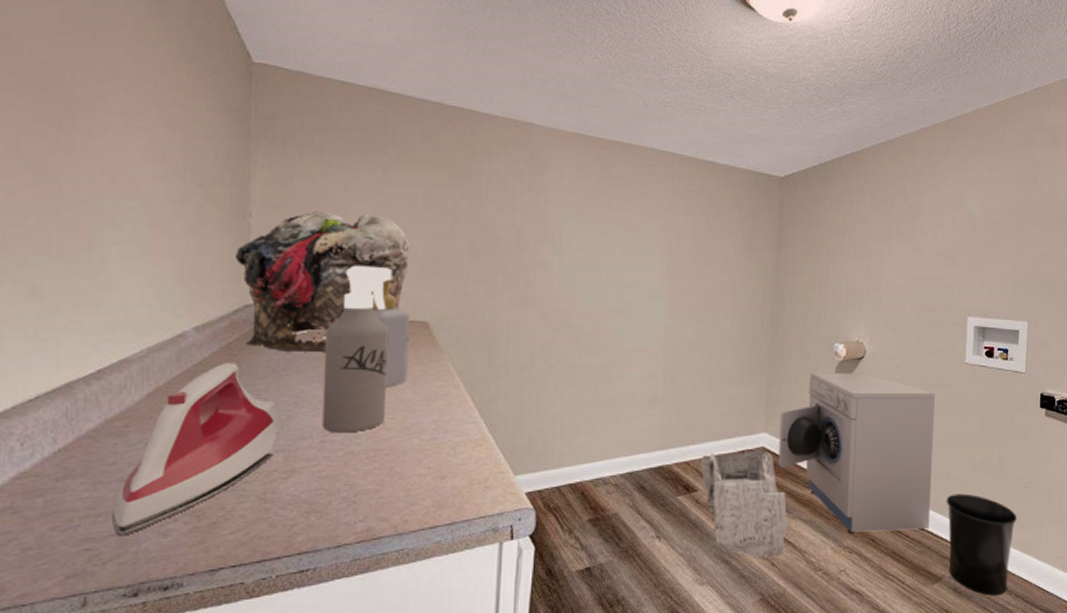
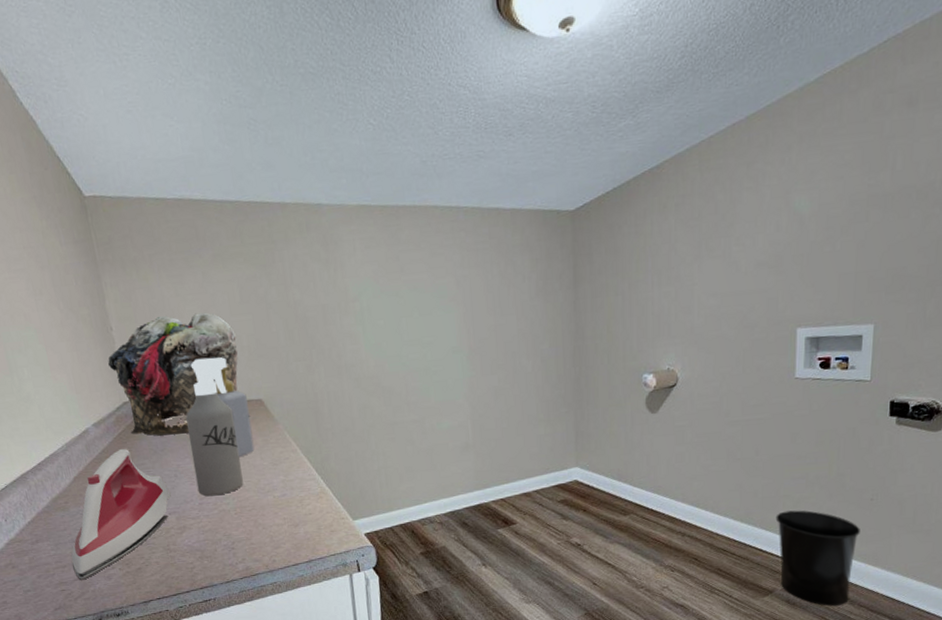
laundry basket: present [701,449,789,559] -> none [516,482,607,580]
washing machine: present [778,372,935,534] -> none [591,399,760,554]

